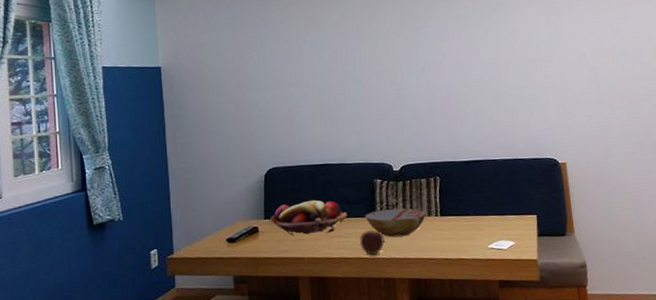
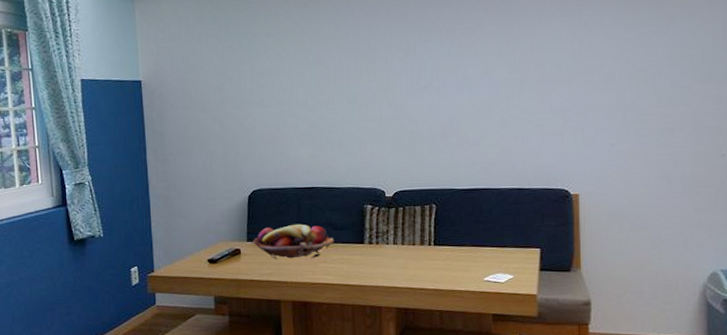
apple: present [359,230,385,256] -> none [345,256,372,283]
bowl: present [365,208,427,238] -> none [353,236,420,265]

